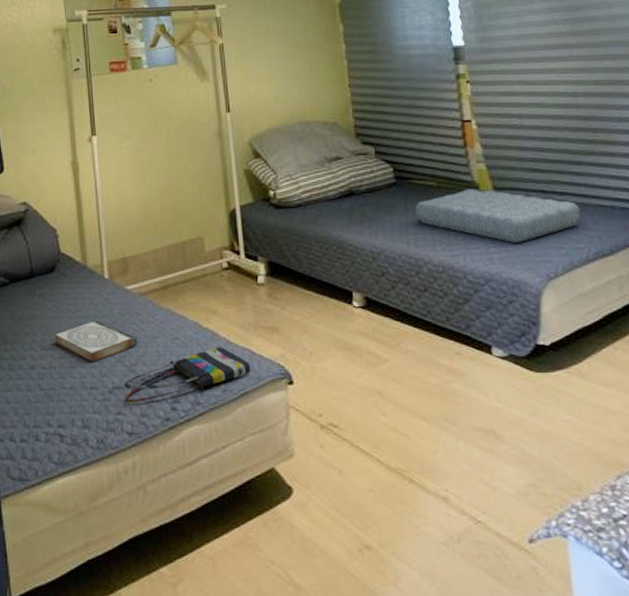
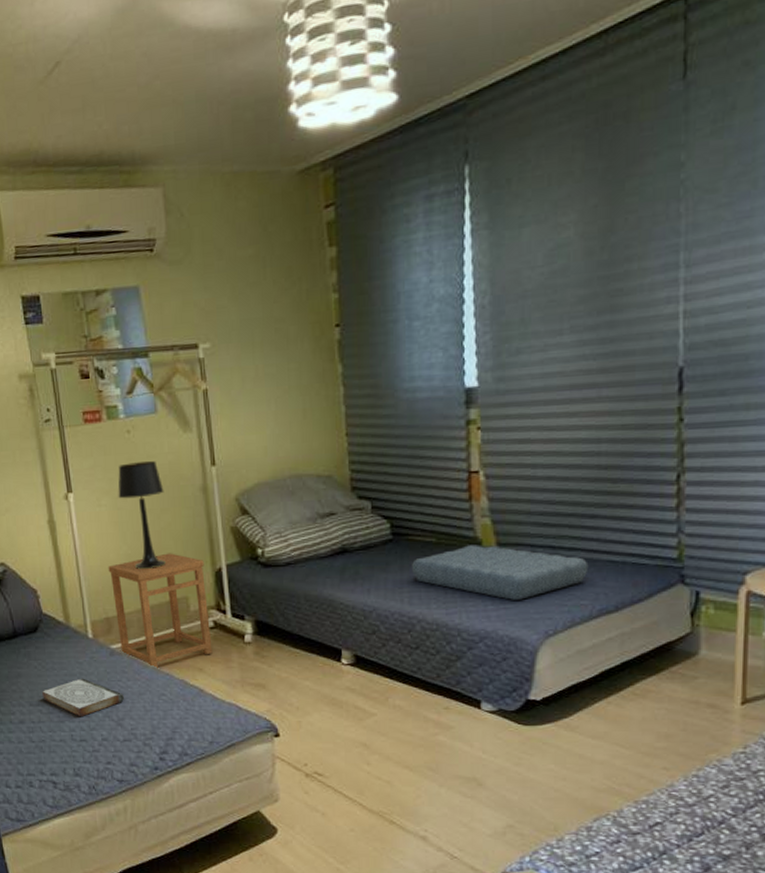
tote bag: present [124,347,251,403] -> none [112,703,237,754]
side table: none [127,194,226,313] -> present [108,553,213,671]
table lamp: none [139,107,182,209] -> present [118,461,166,569]

